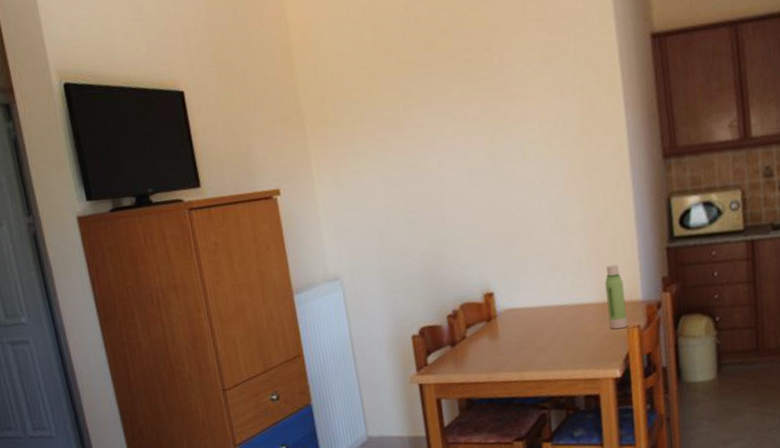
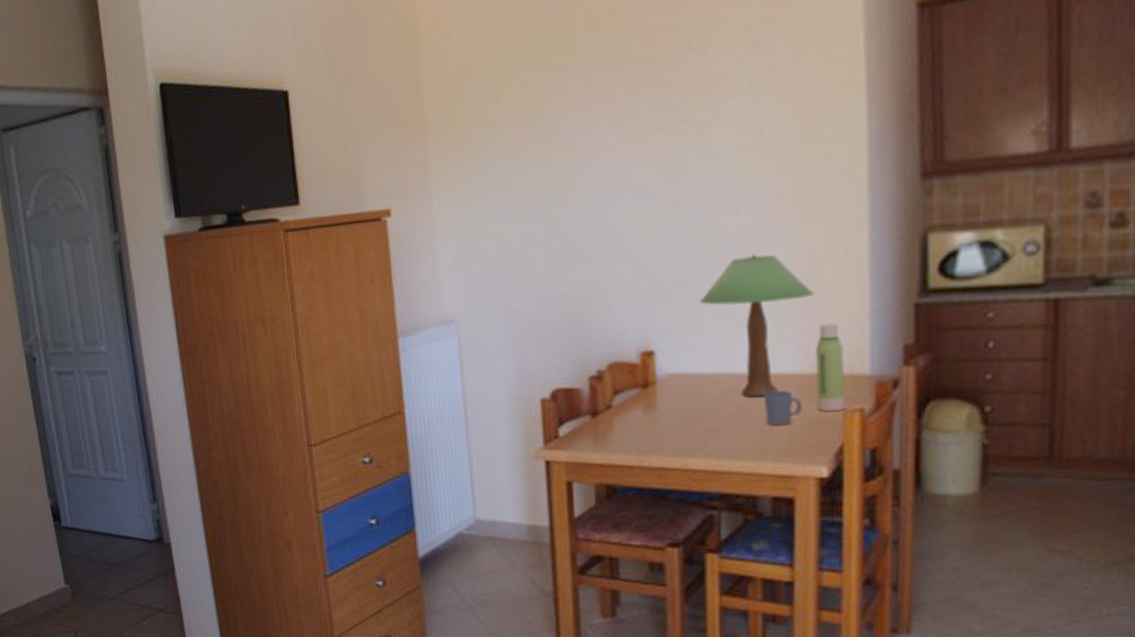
table lamp: none [523,215,601,323] -> present [699,253,814,397]
mug: none [572,316,600,343] -> present [763,391,802,426]

